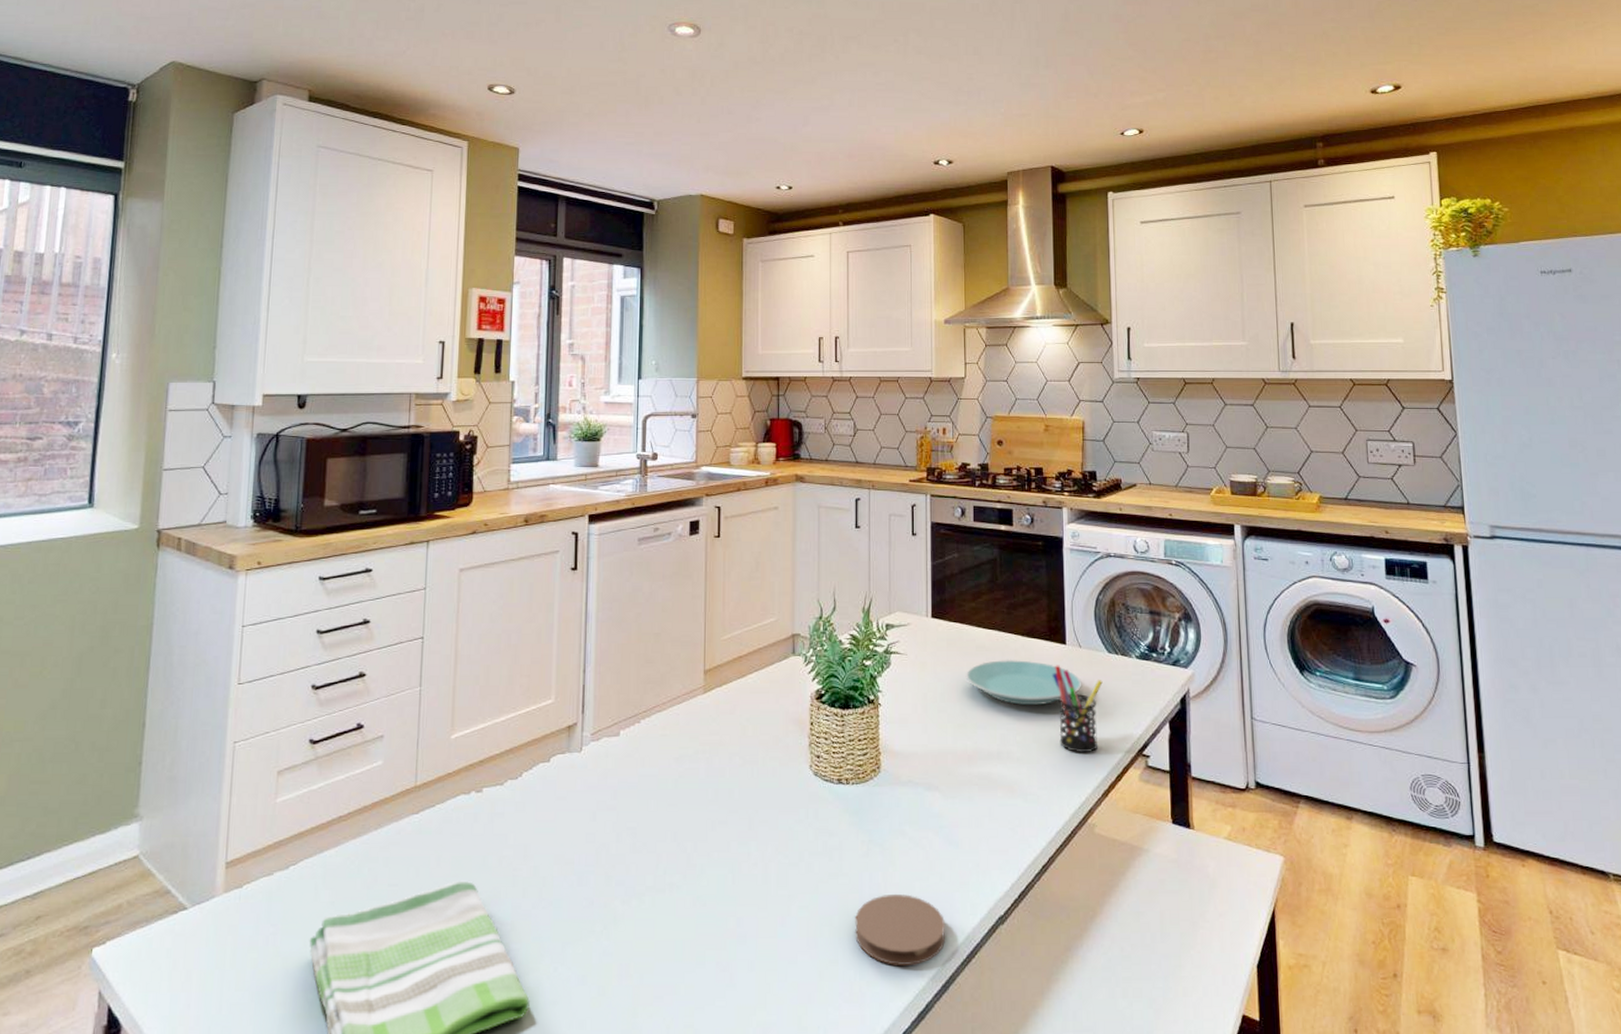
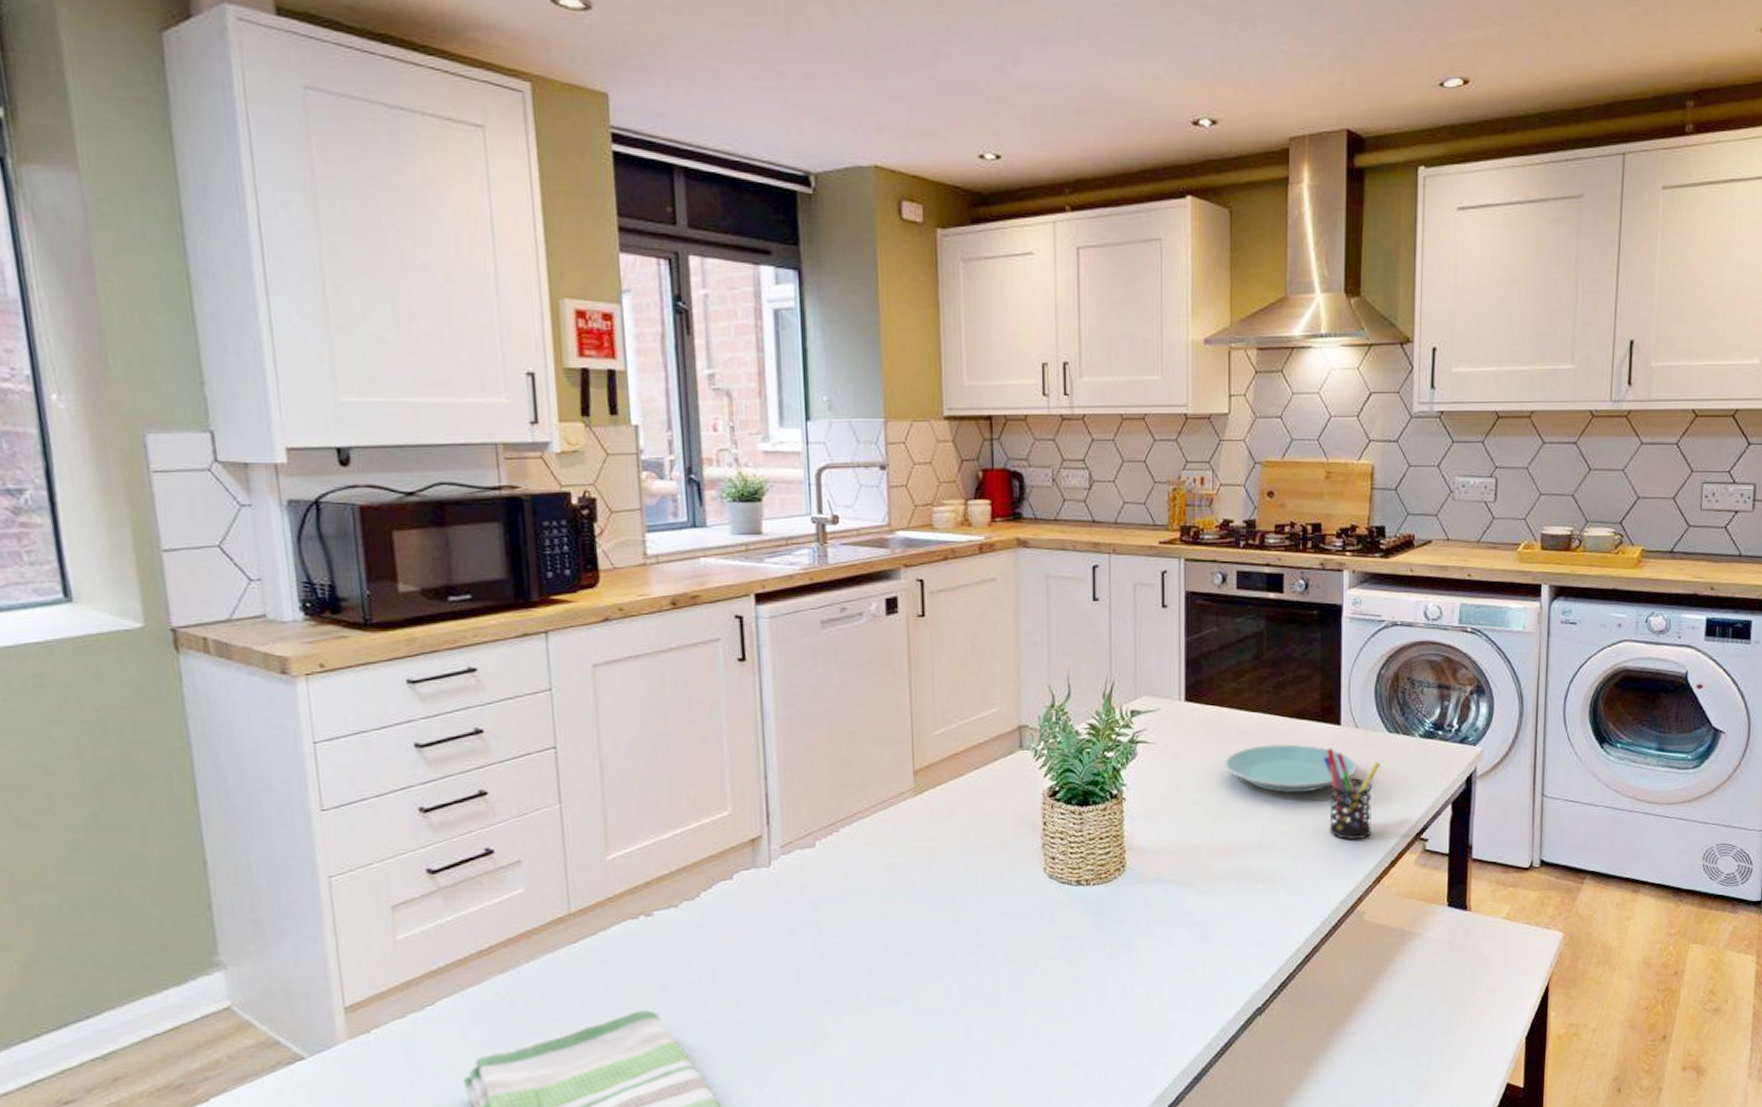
coaster: present [855,893,946,967] -> none [1098,992,1199,1063]

